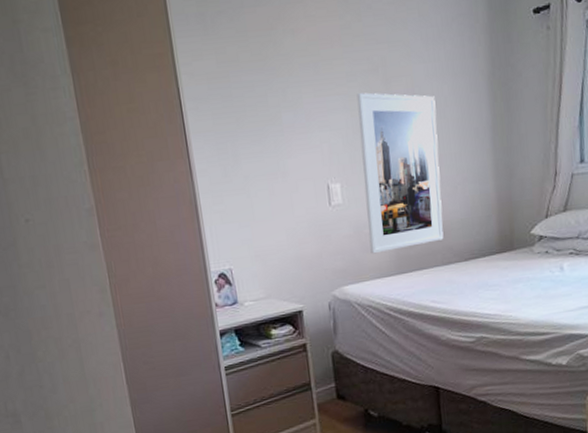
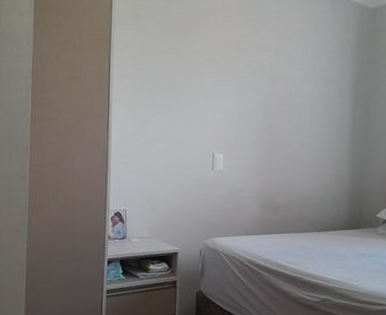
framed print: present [356,92,444,254] -> none [240,87,308,215]

